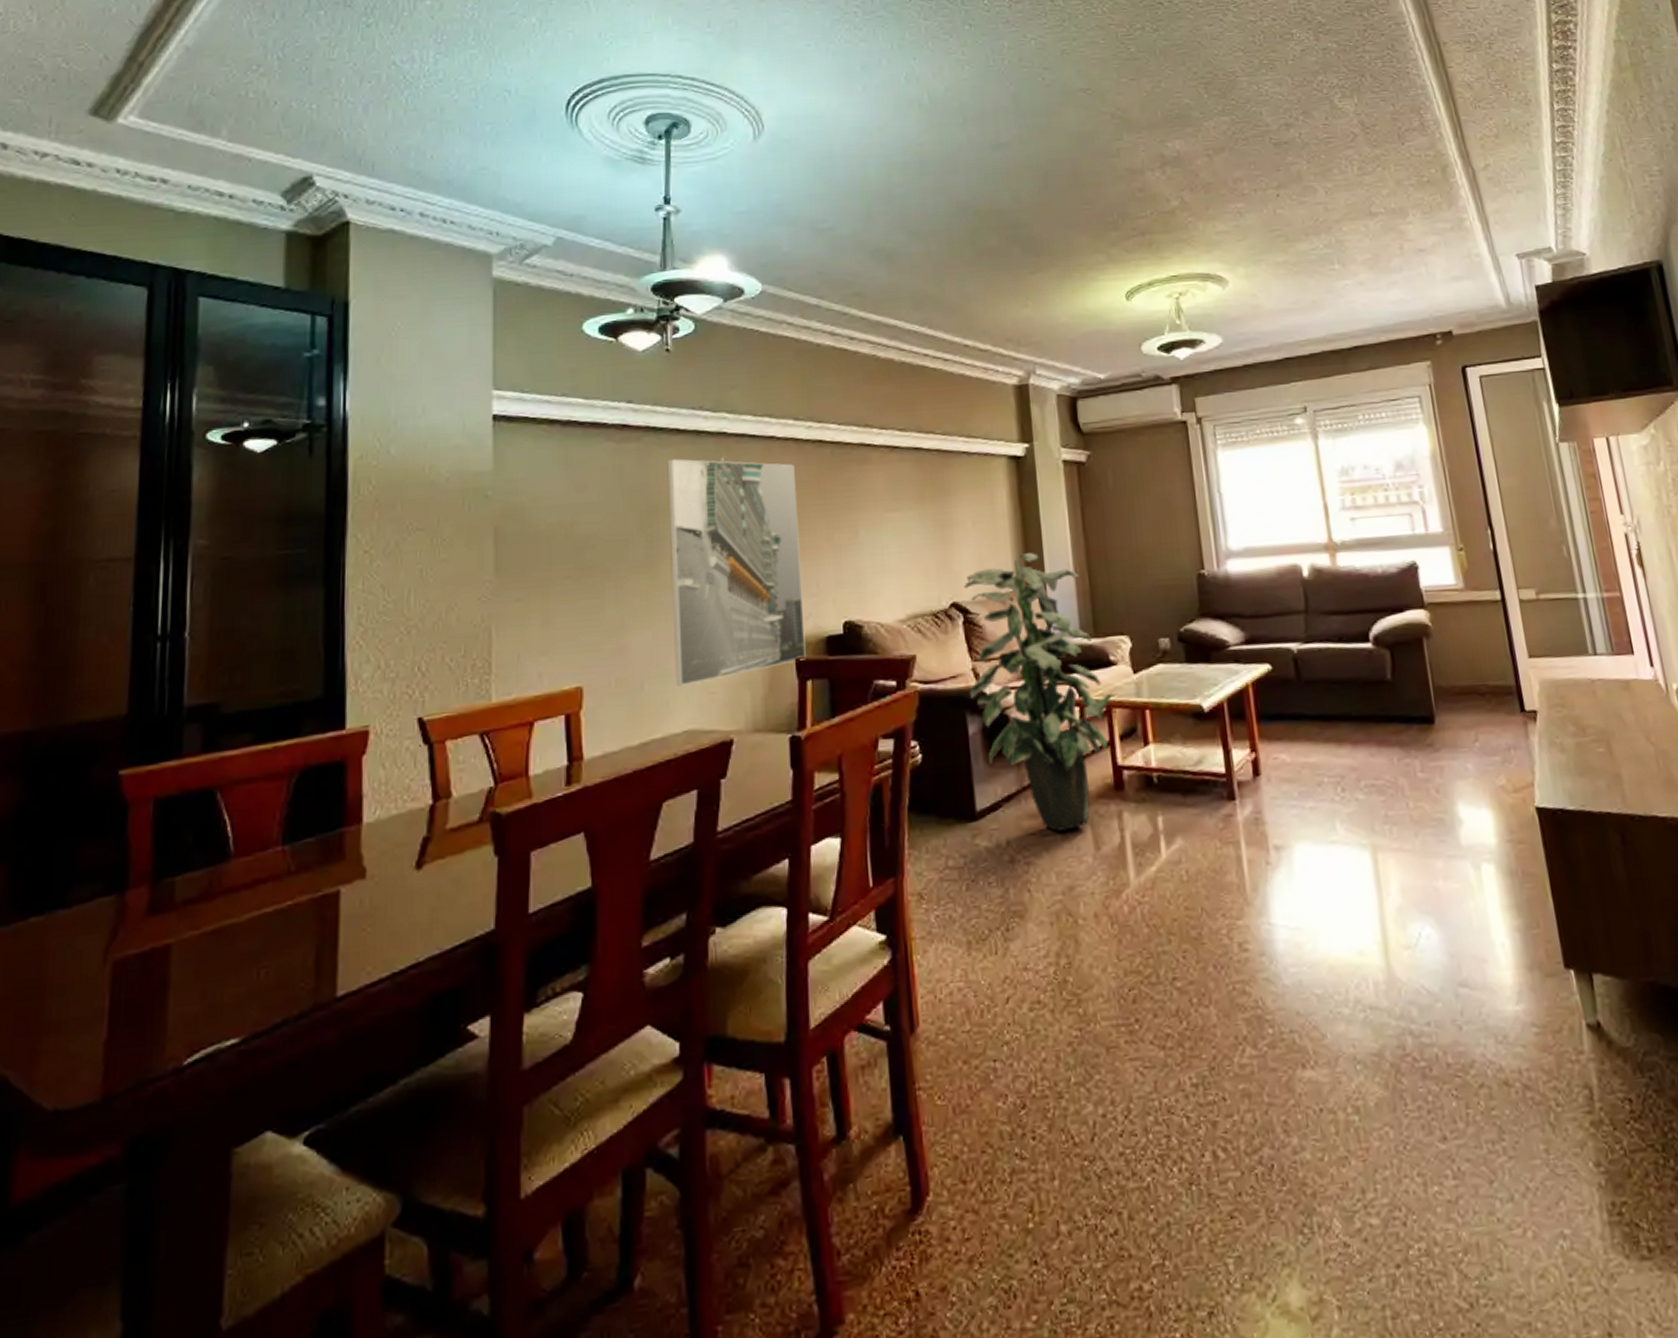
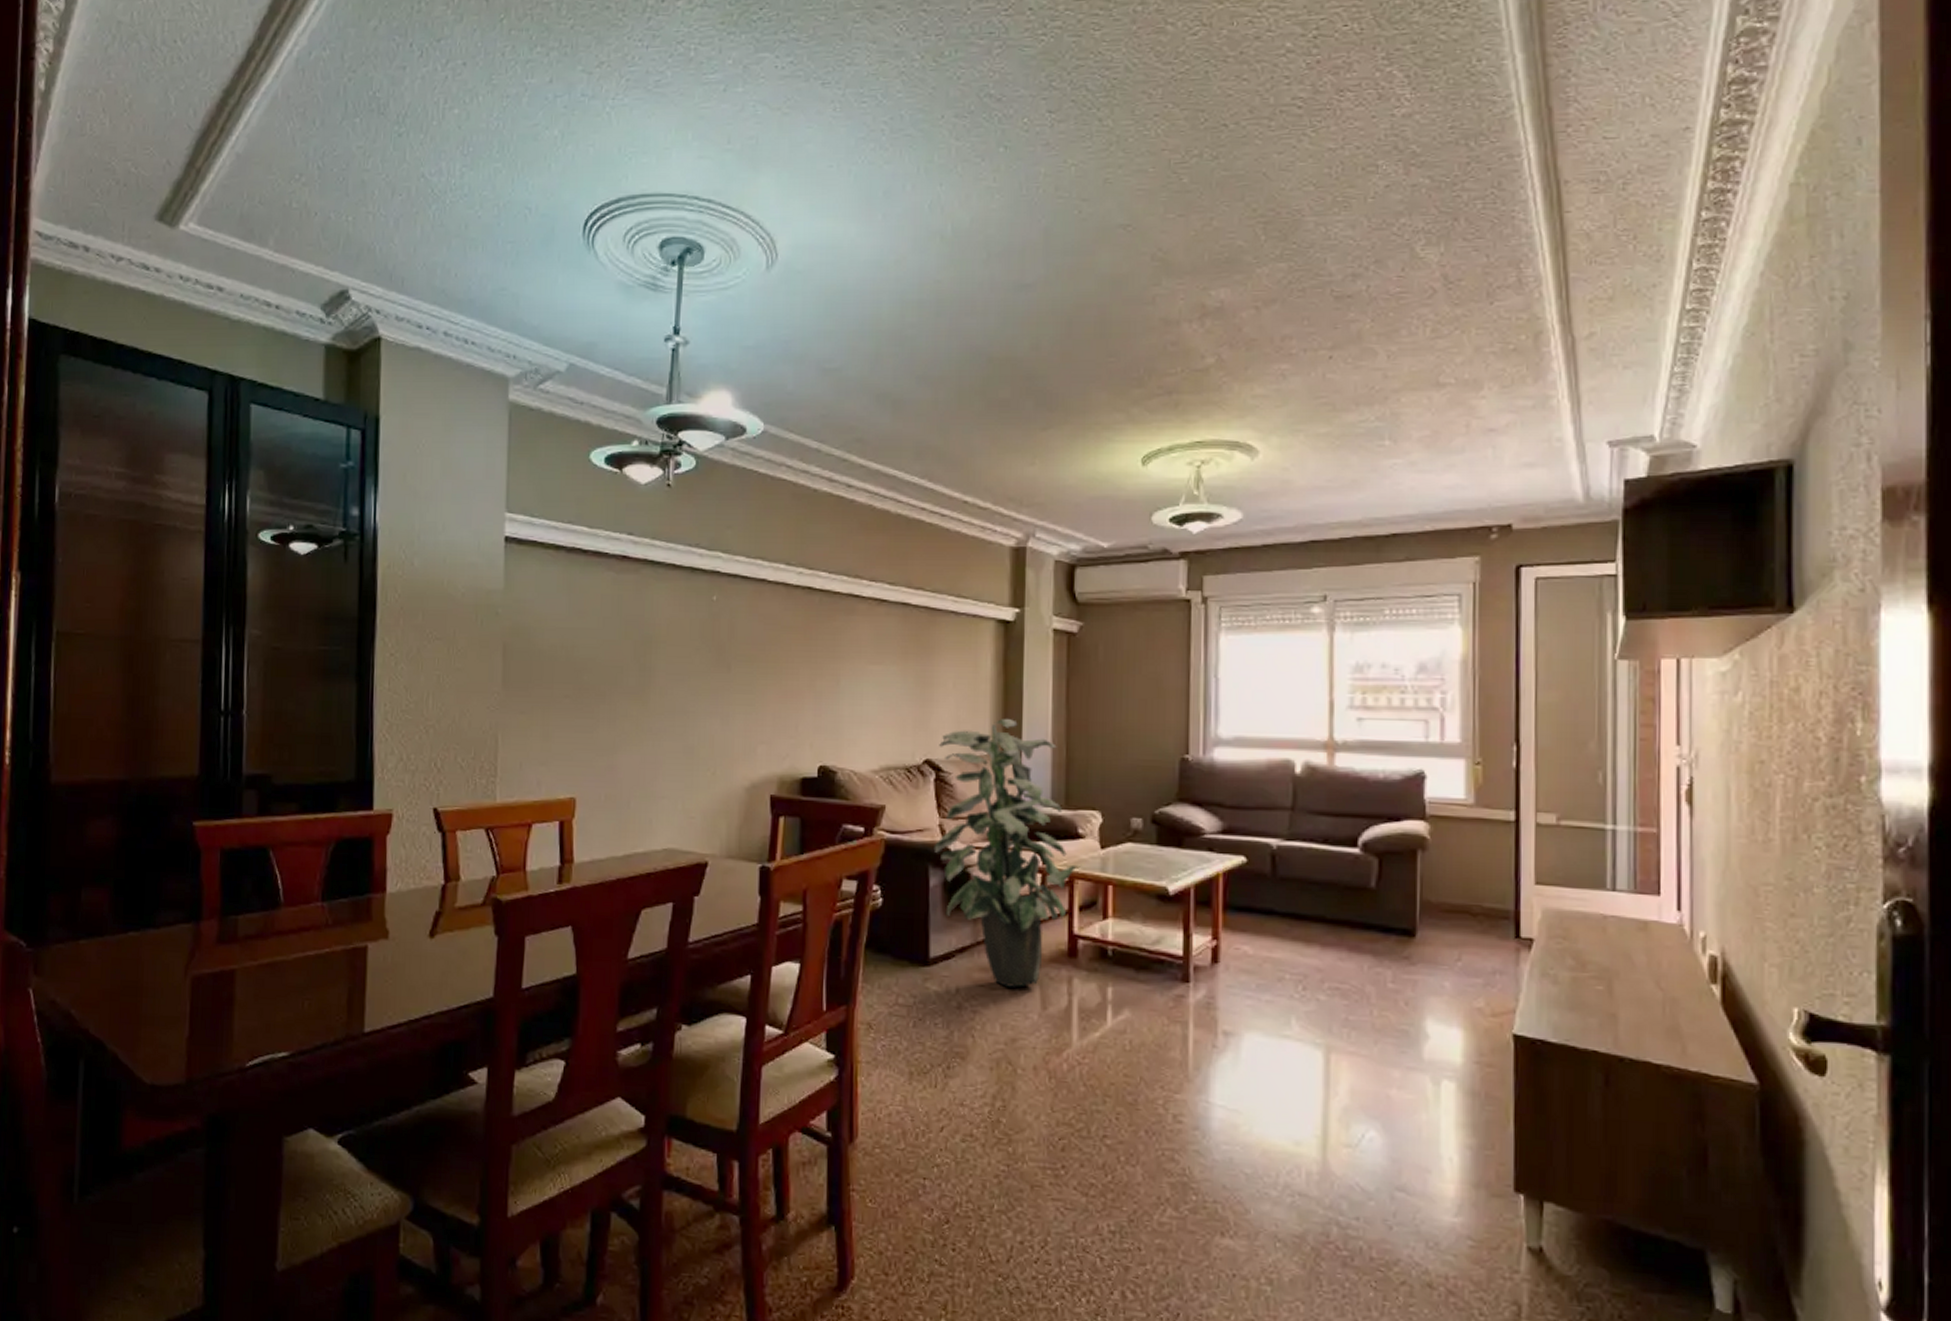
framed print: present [667,459,806,687] -> none [659,593,784,808]

